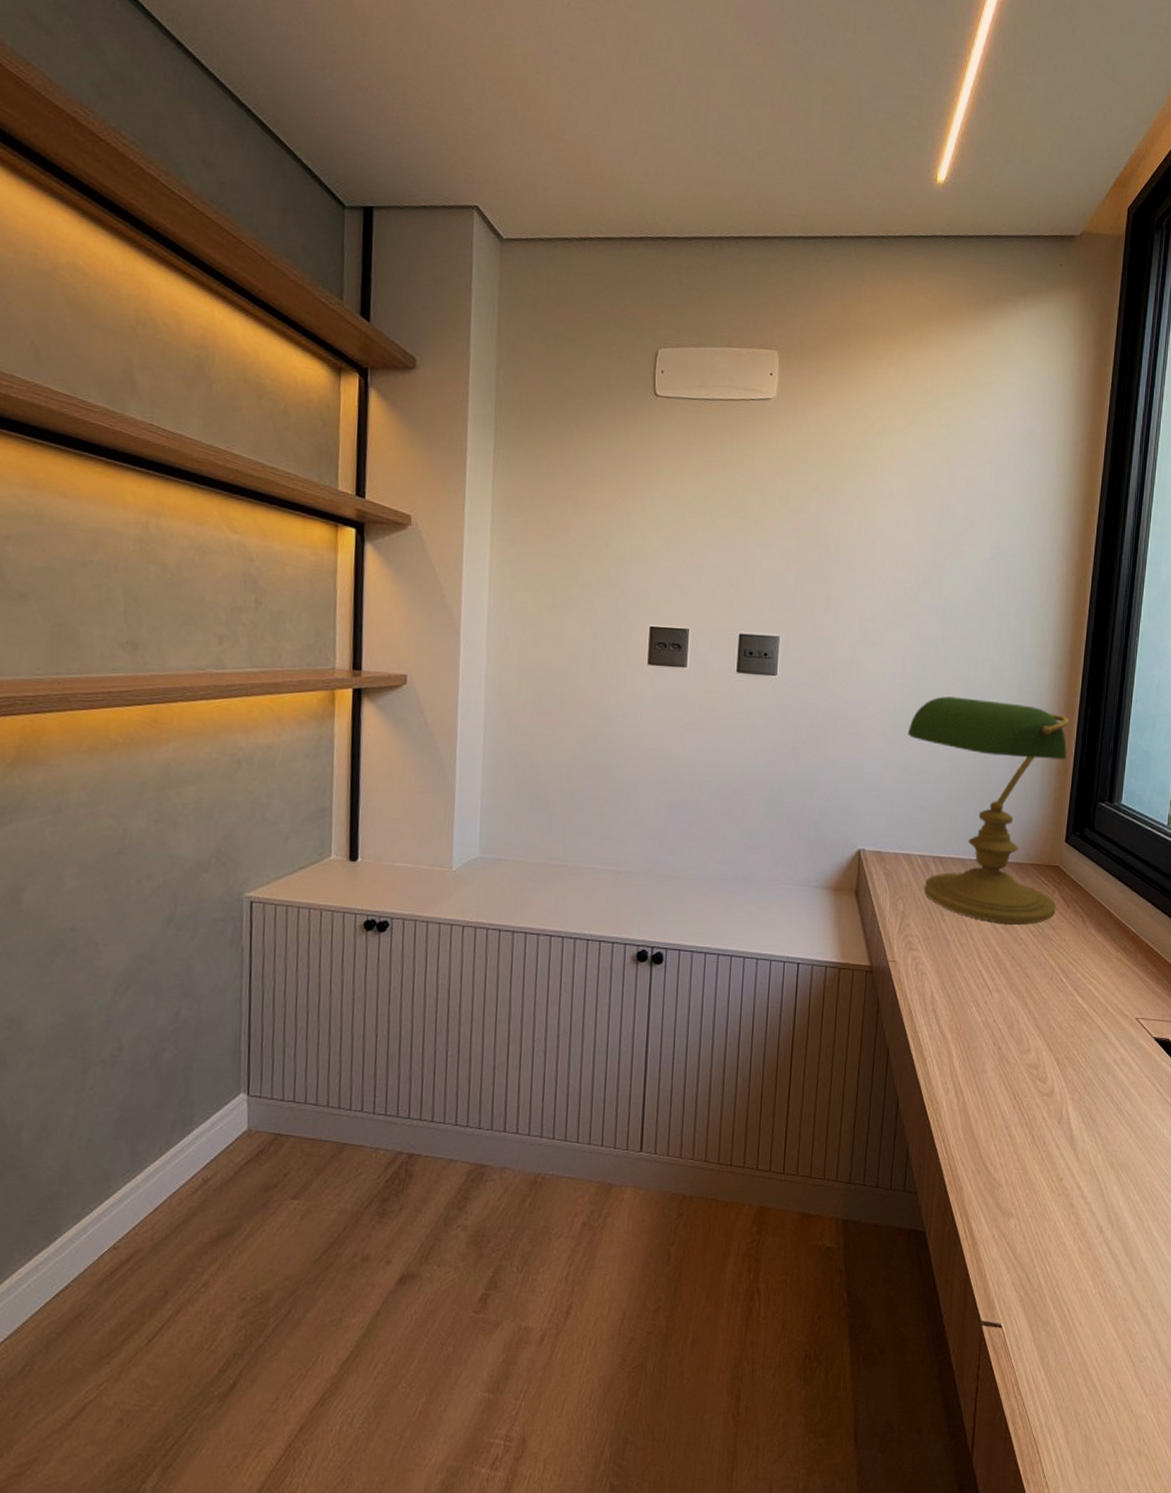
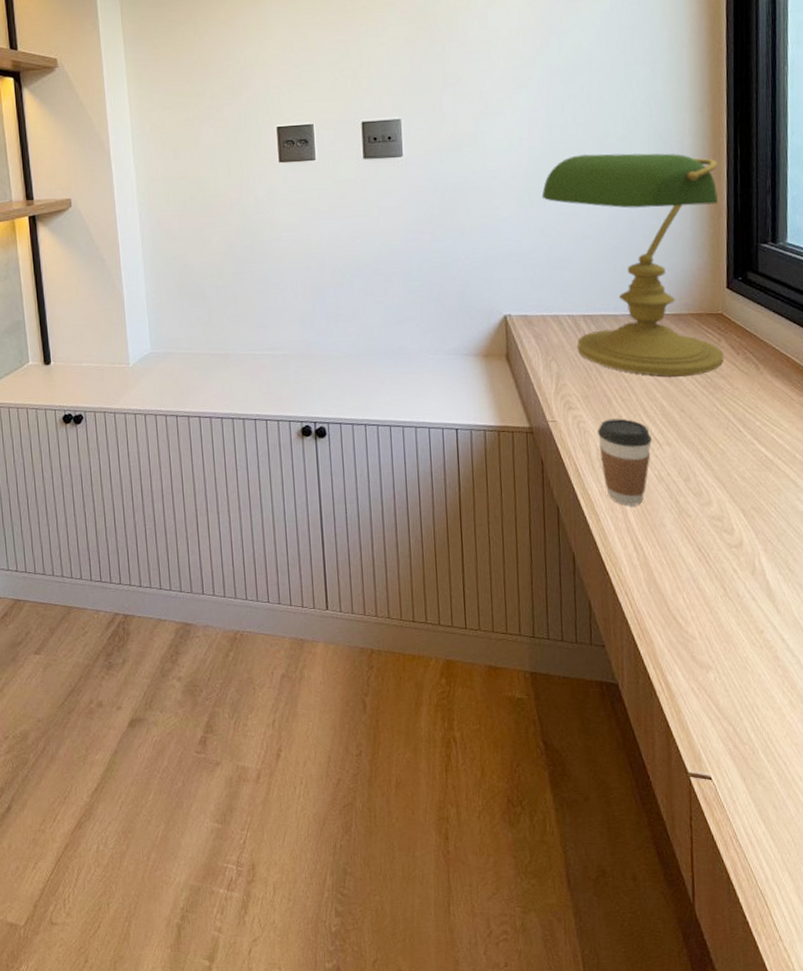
coffee cup: none [933,962,984,1050] -> present [597,418,653,506]

